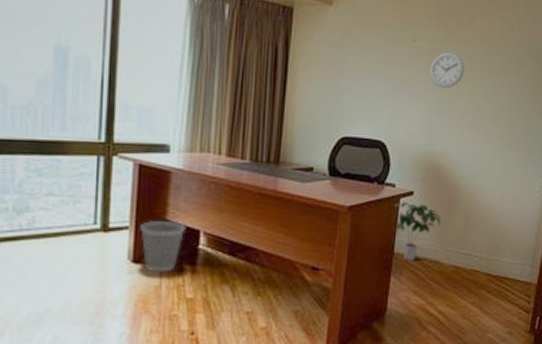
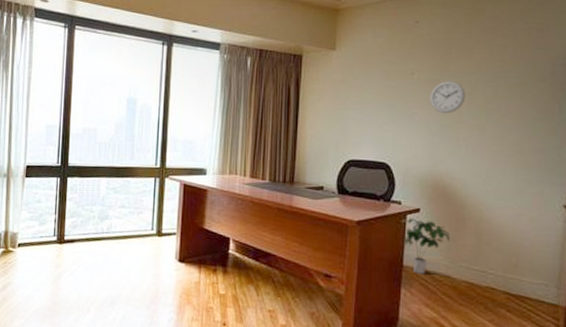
wastebasket: present [140,220,186,272] -> none [184,229,219,271]

